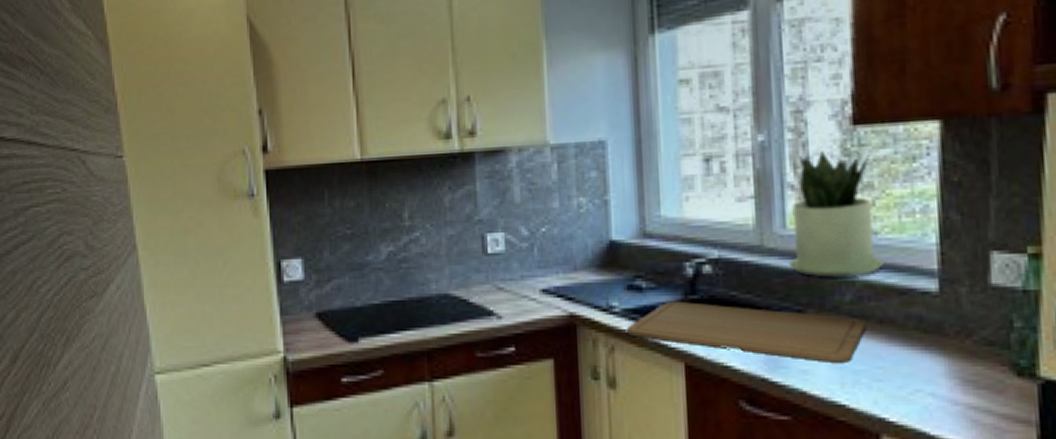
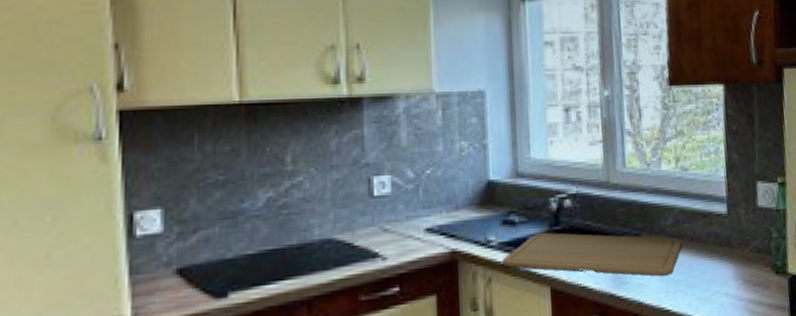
planter: present [788,151,884,278] -> none [627,105,692,206]

